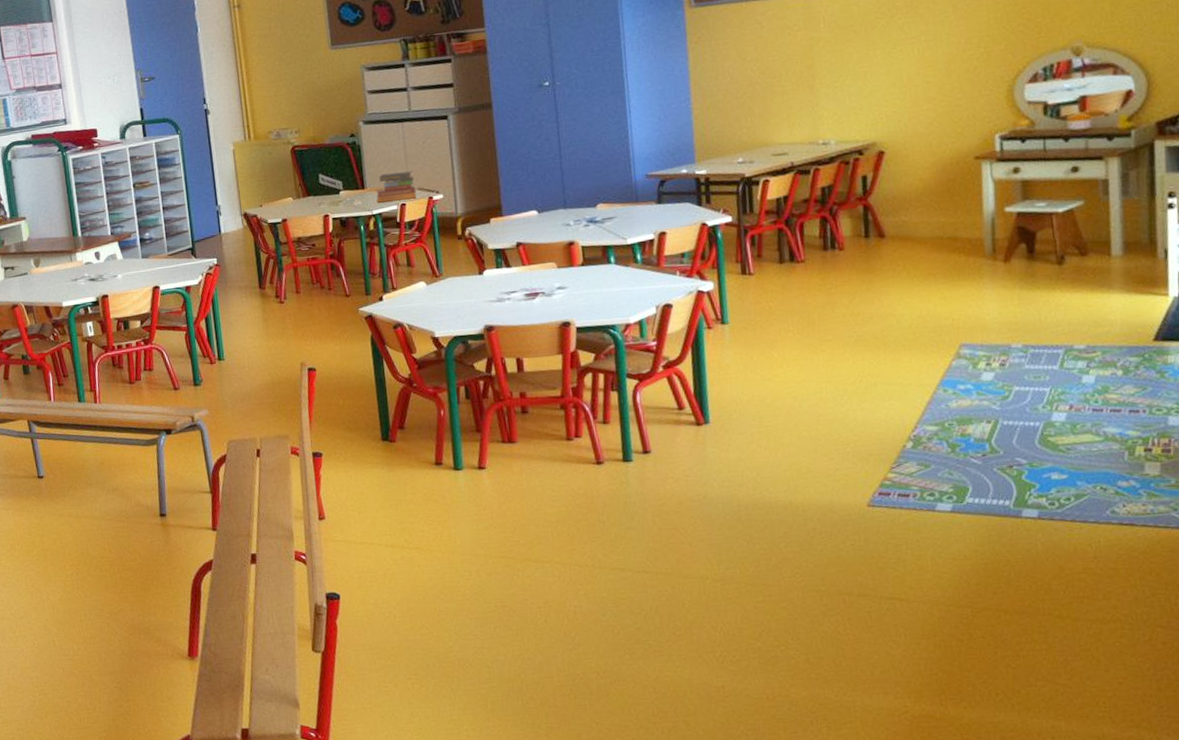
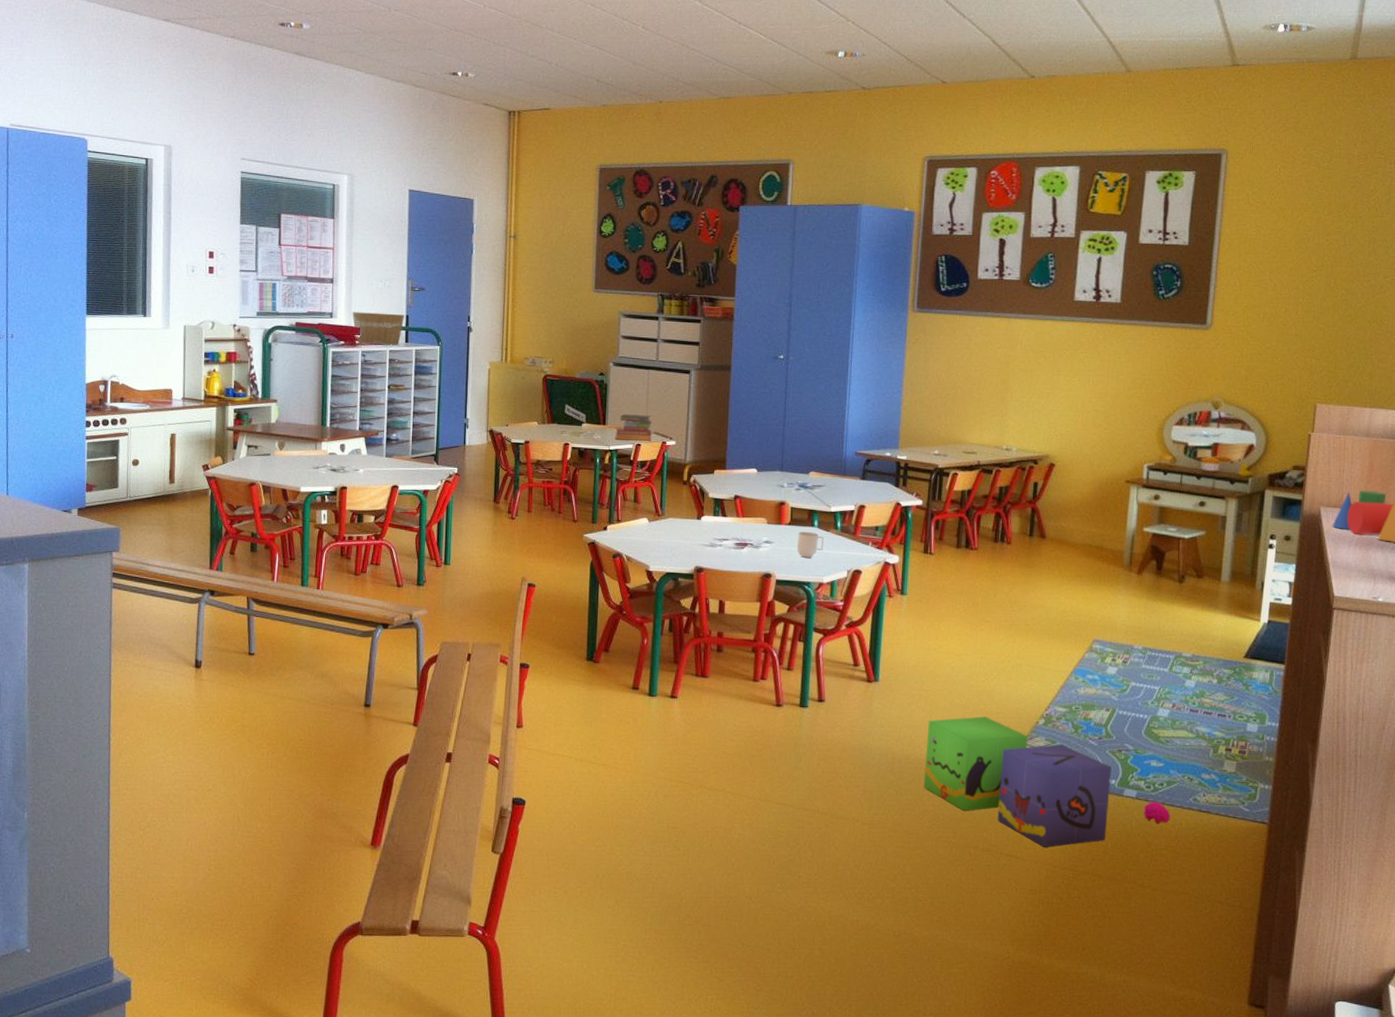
basket: none [85,108,139,146] -> present [352,312,405,346]
mug: none [593,269,625,299] -> present [797,532,824,558]
toy box: none [774,447,1007,585] -> present [924,716,1112,847]
toy ball: none [1050,519,1085,544] -> present [1144,801,1171,823]

